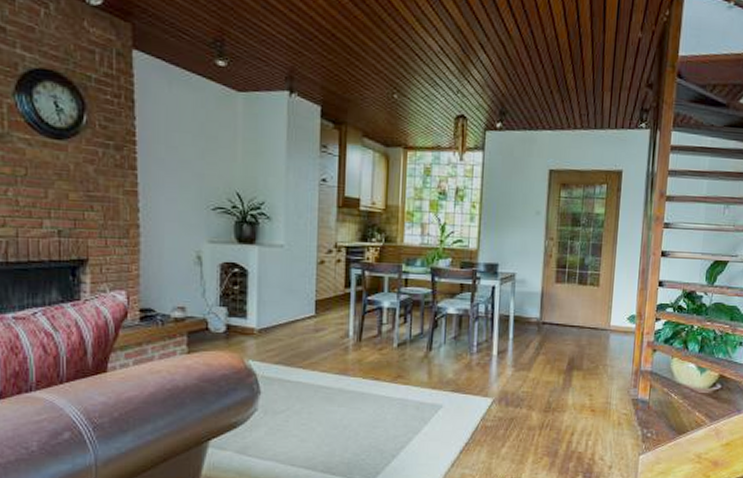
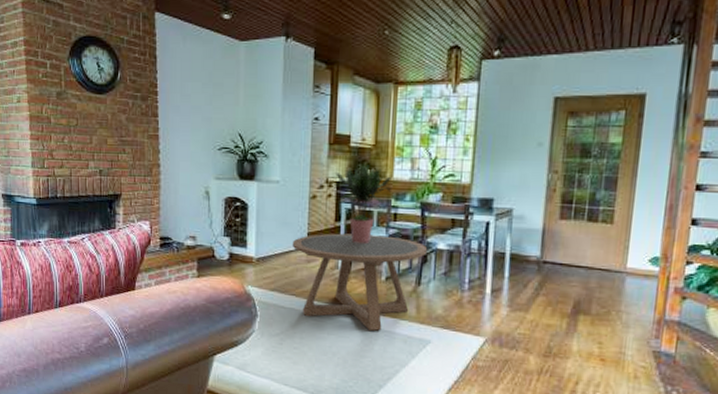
coffee table: none [298,300,438,399] -> present [292,233,428,331]
potted plant: none [344,229,403,310] -> present [335,165,392,243]

